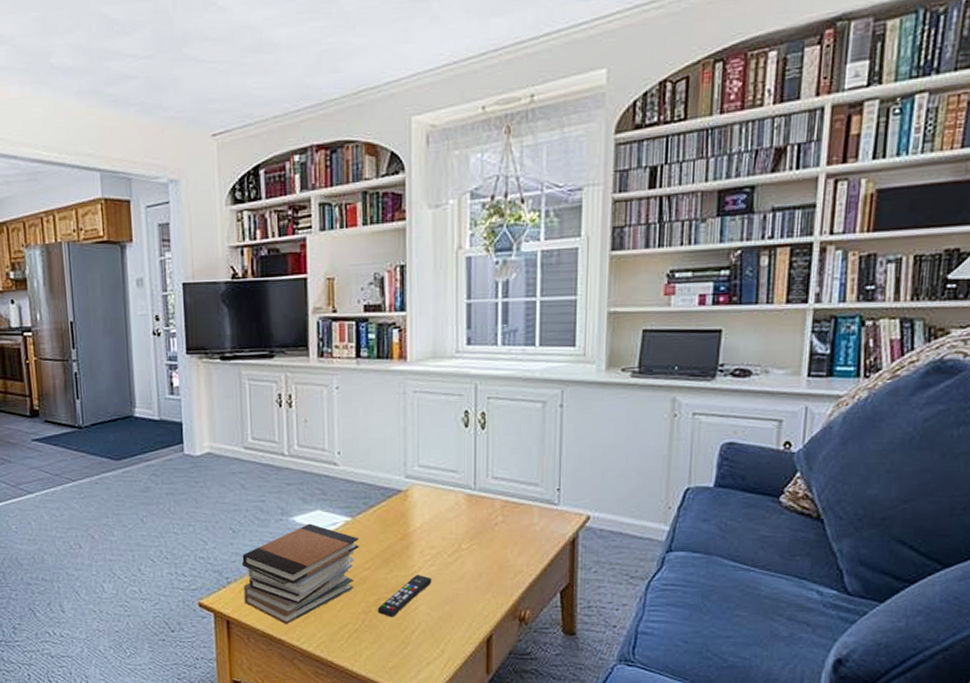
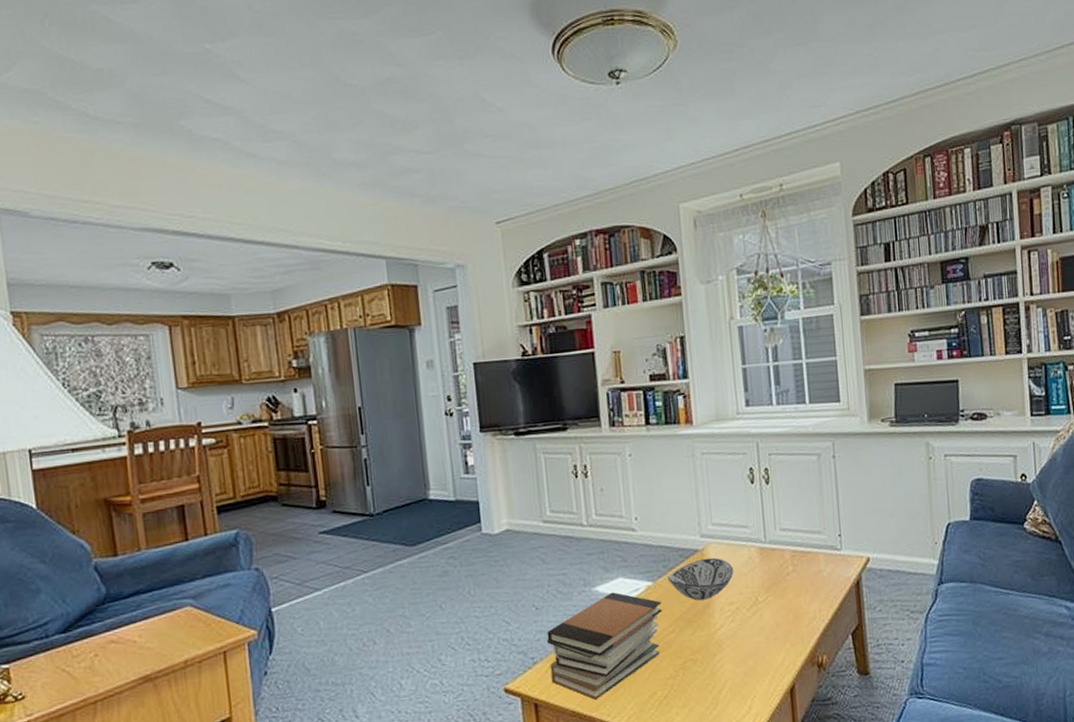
decorative bowl: none [368,499,438,541] -> present [668,557,734,601]
remote control: present [377,574,432,617] -> none [684,631,734,679]

